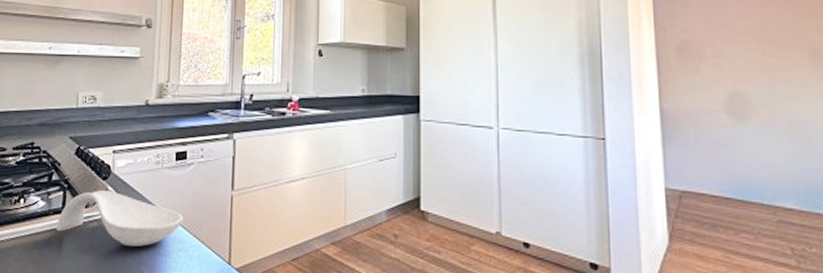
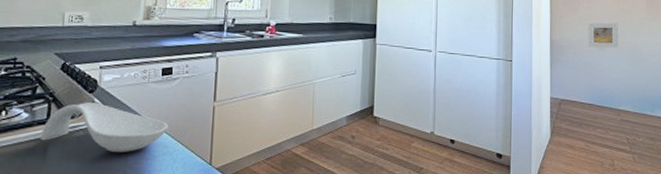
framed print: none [717,84,768,120] -> present [588,22,619,48]

